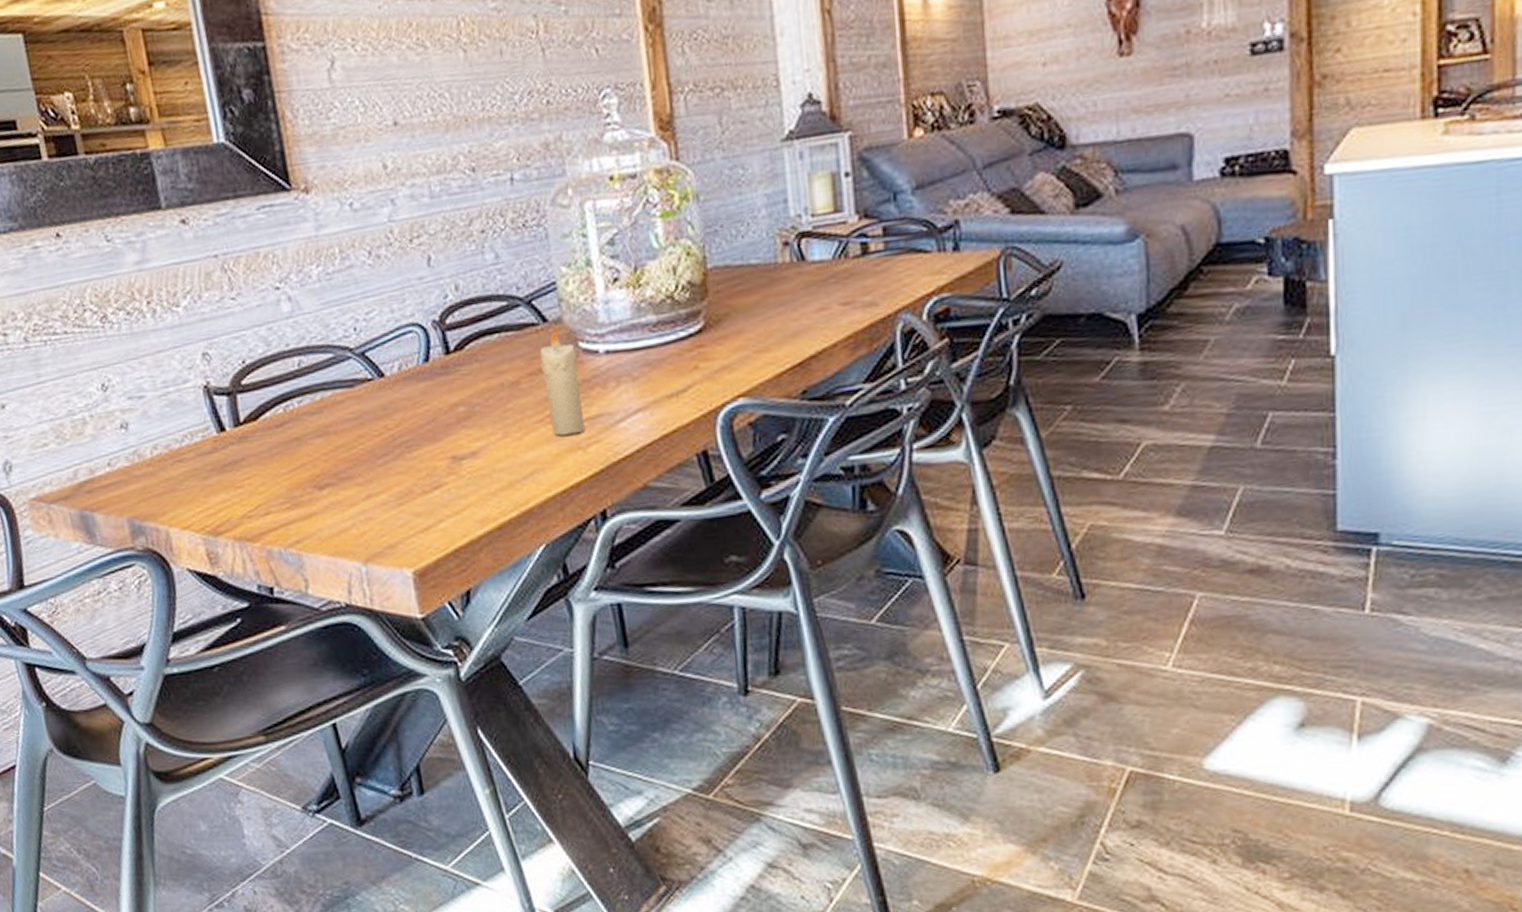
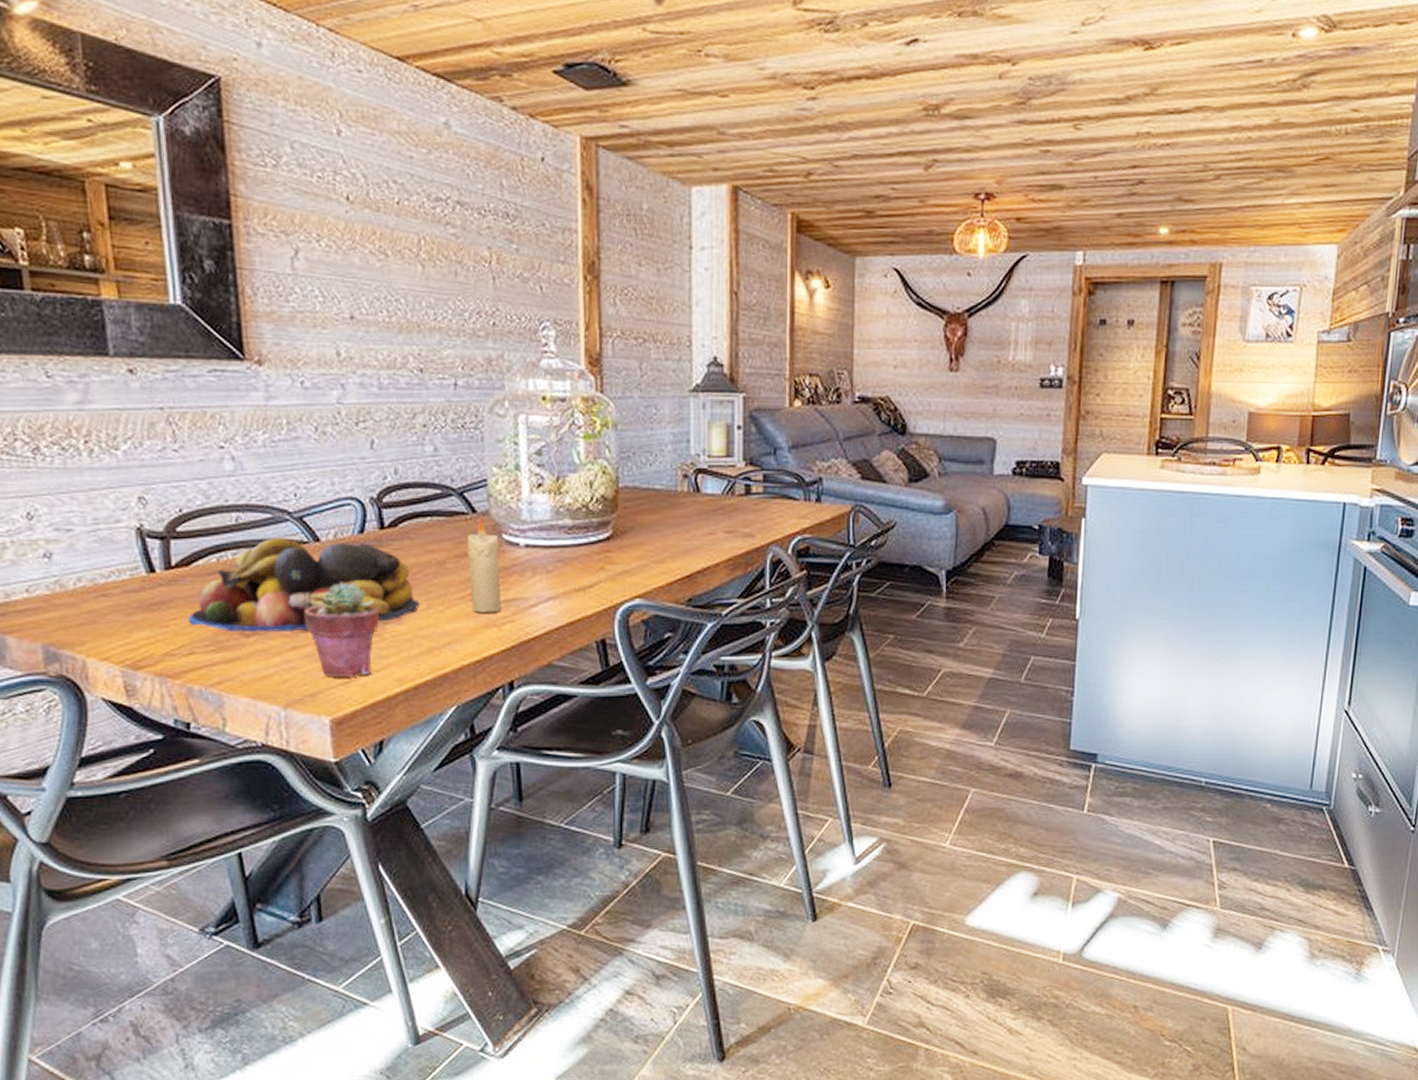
fruit bowl: none [261,372,496,486] -> present [188,537,420,633]
potted succulent: none [375,418,454,525] -> present [304,582,379,677]

